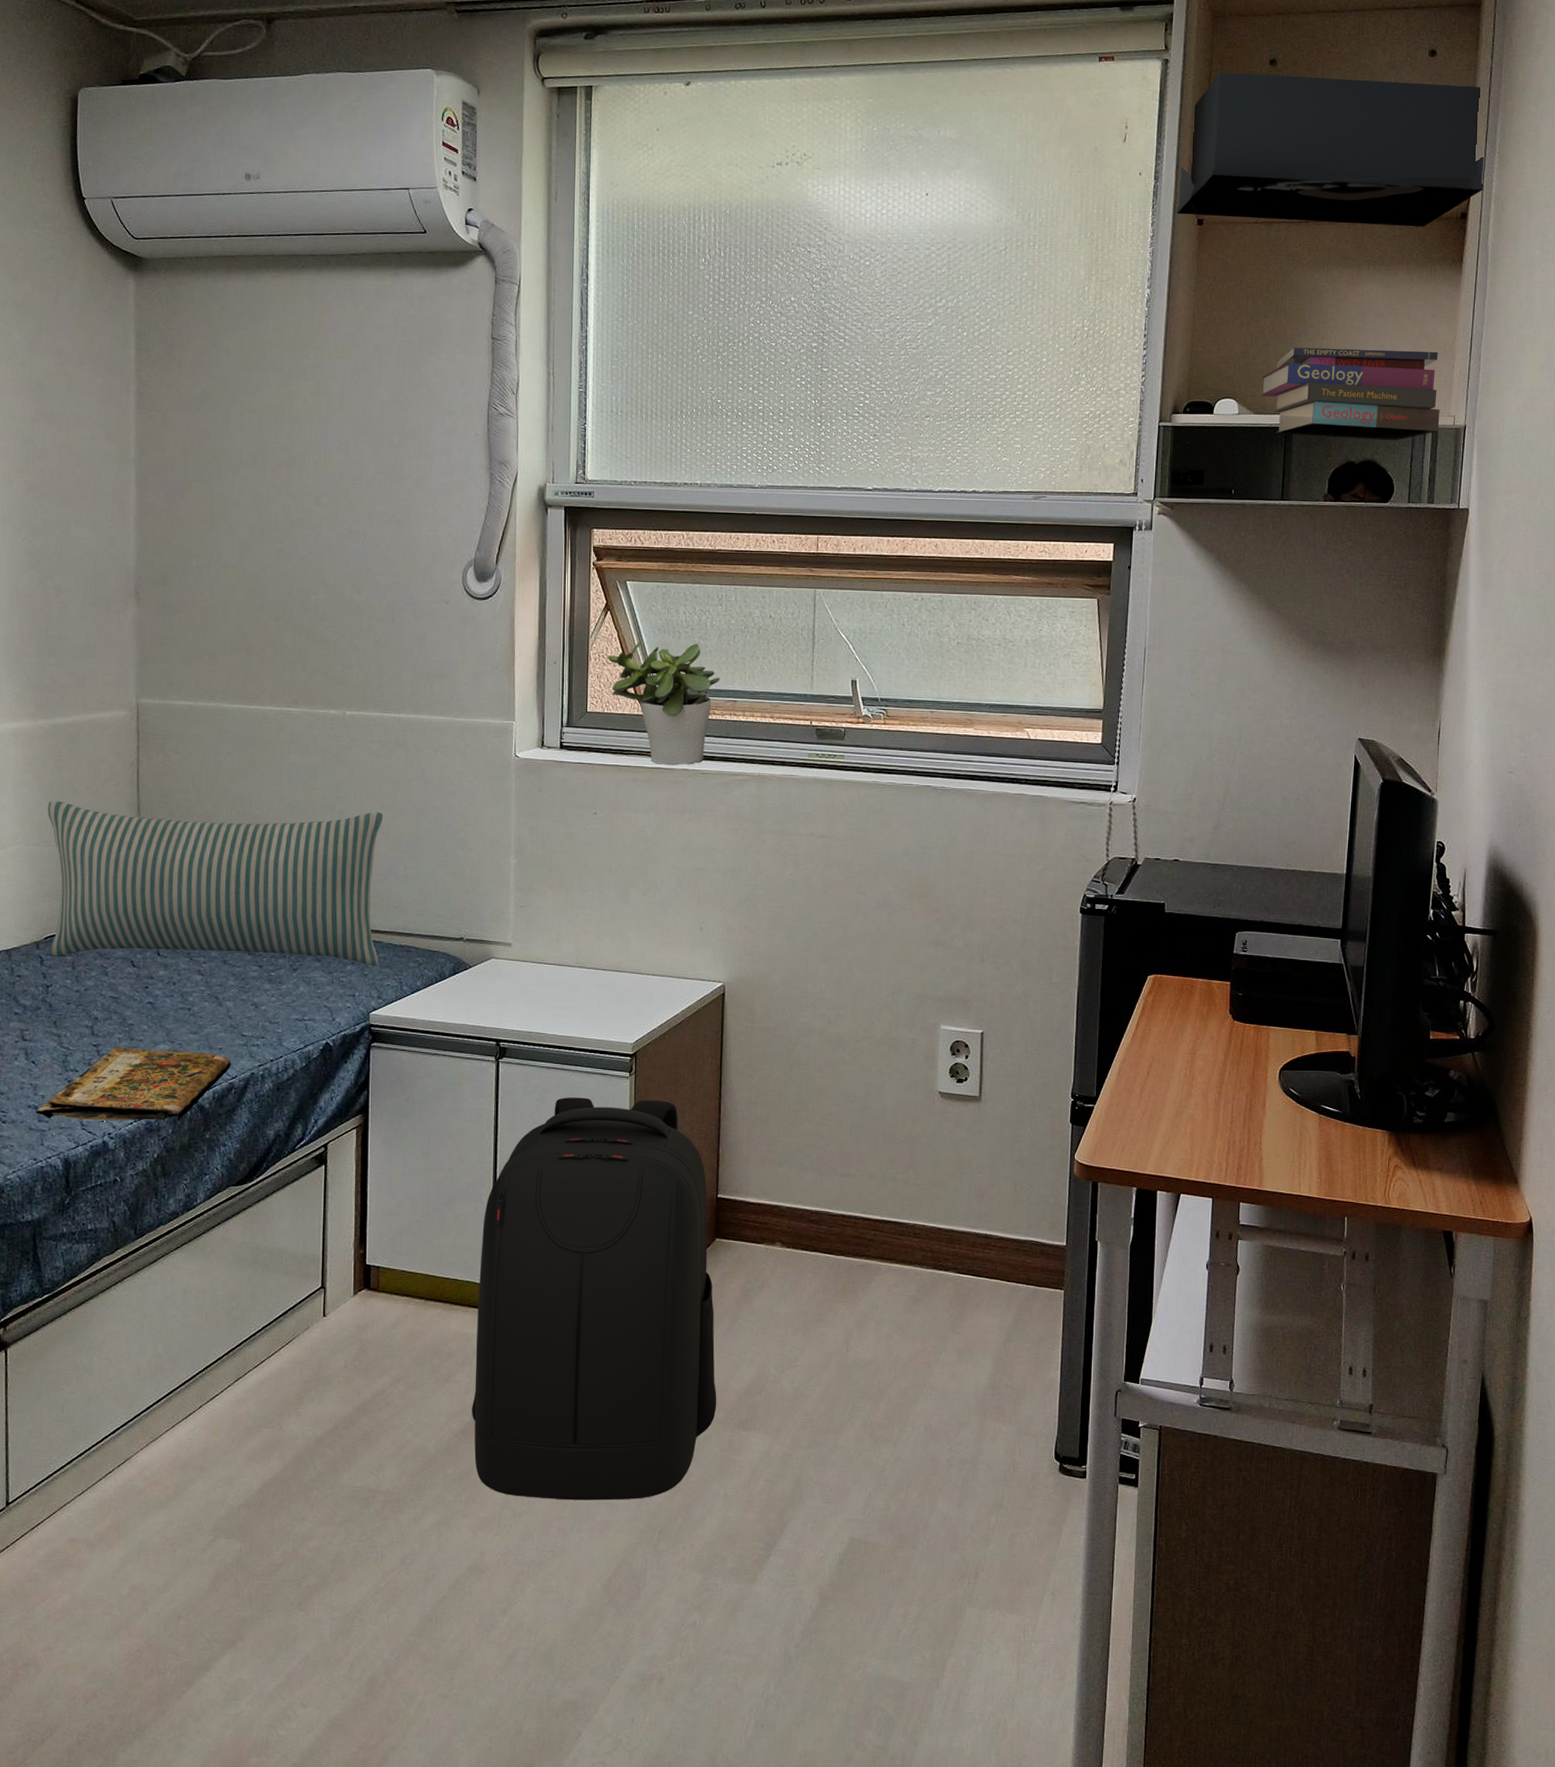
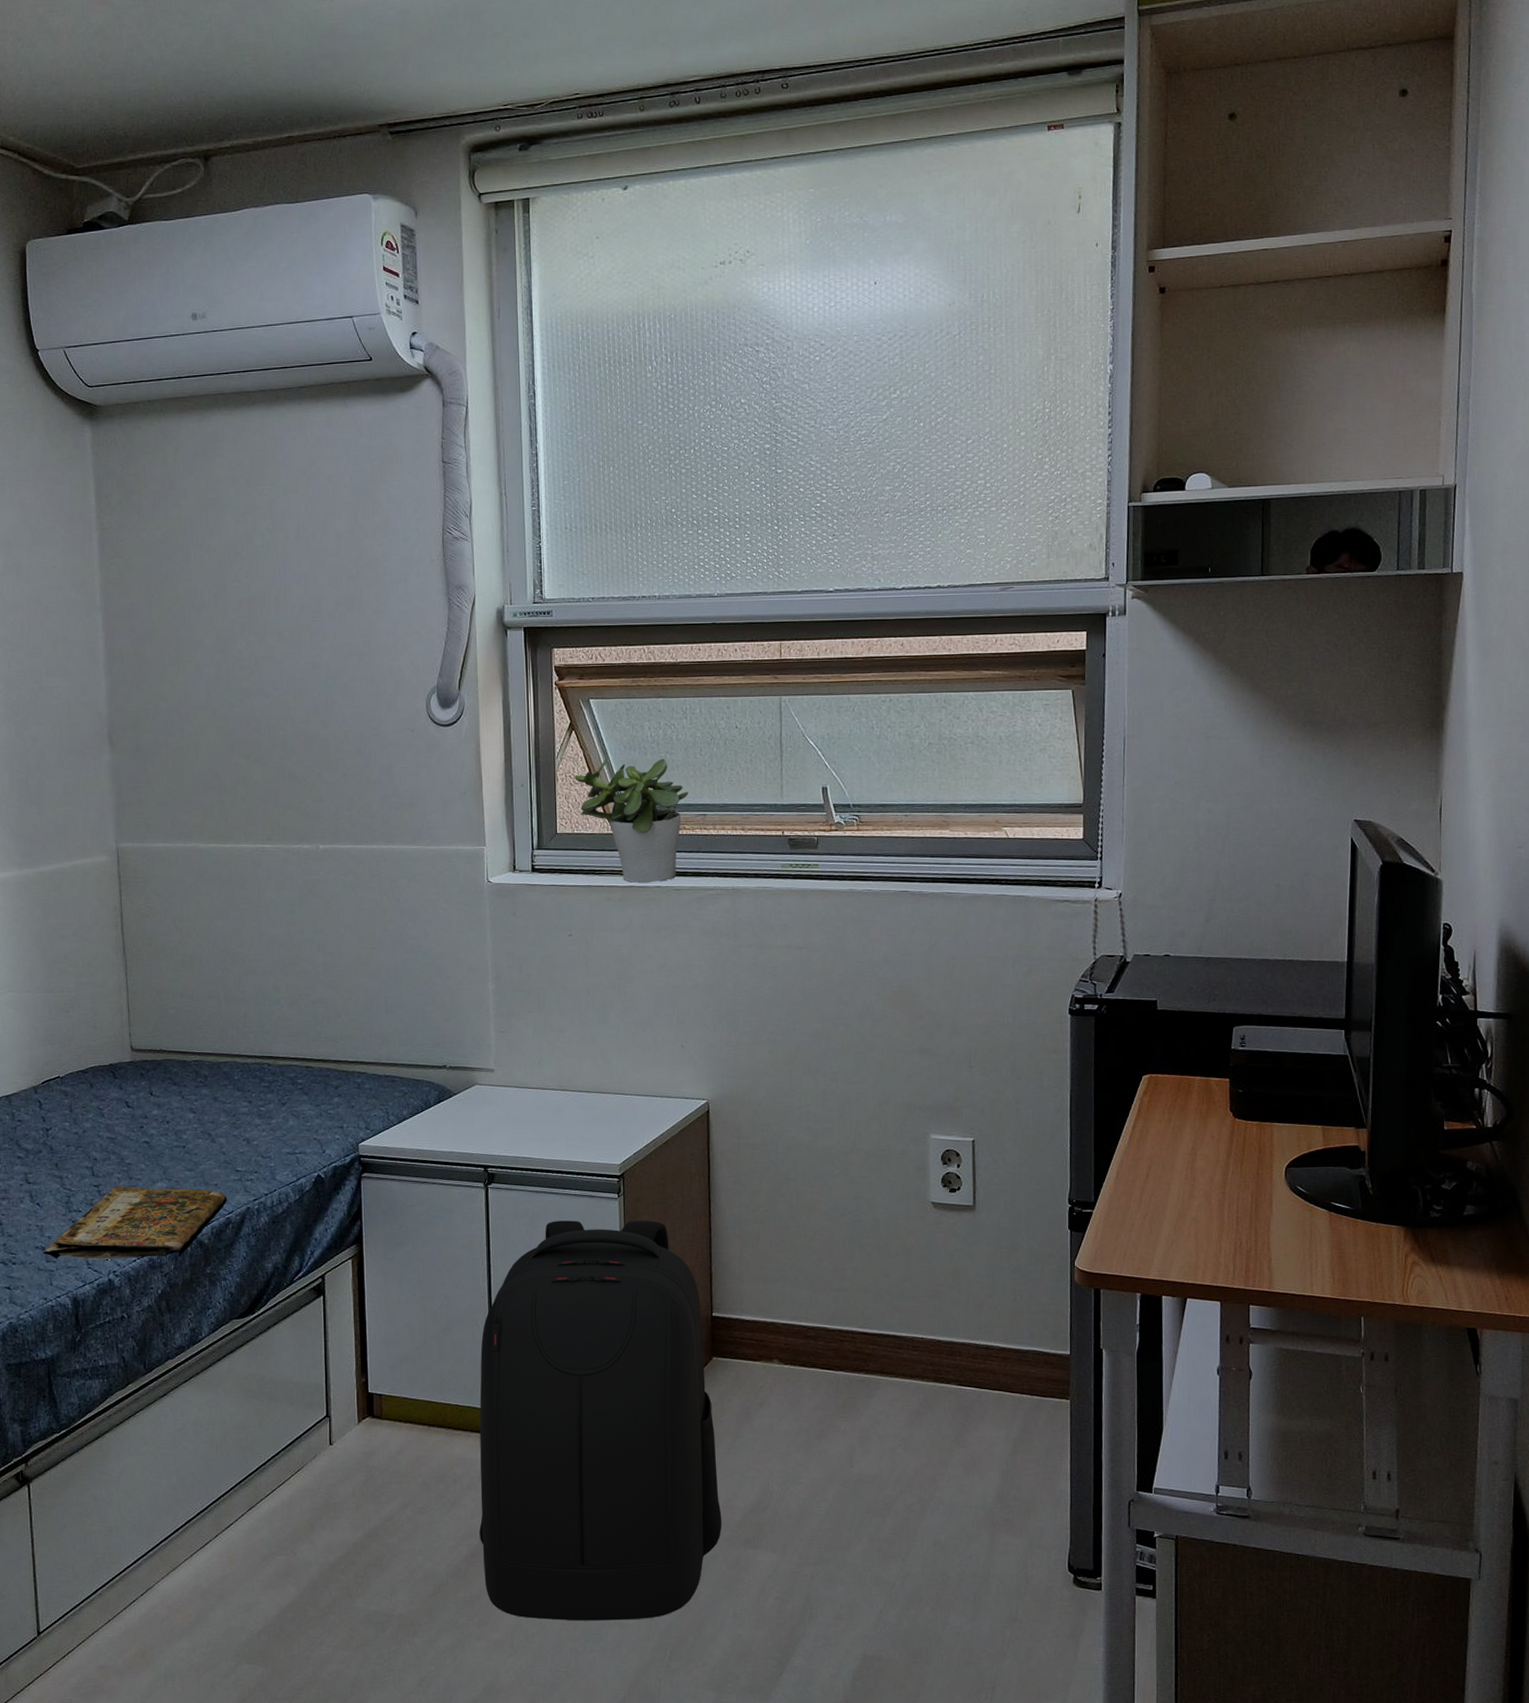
pillow: present [47,801,384,966] -> none [37,944,364,1100]
decorative box: present [1176,72,1484,227] -> none [1136,124,1465,284]
books: present [1261,347,1440,441] -> none [1235,408,1428,507]

